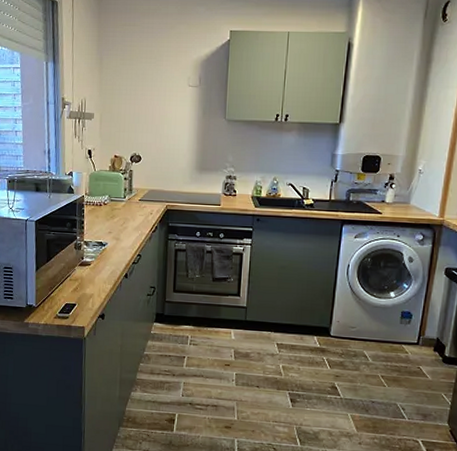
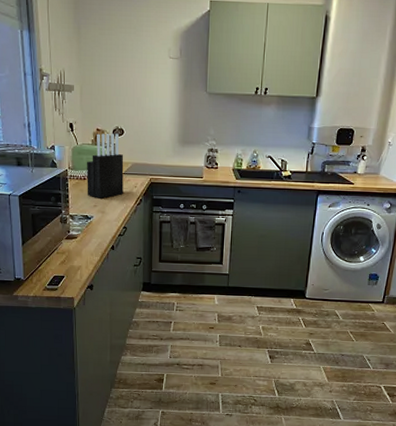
knife block: none [102,159,141,225] -> present [86,133,124,199]

